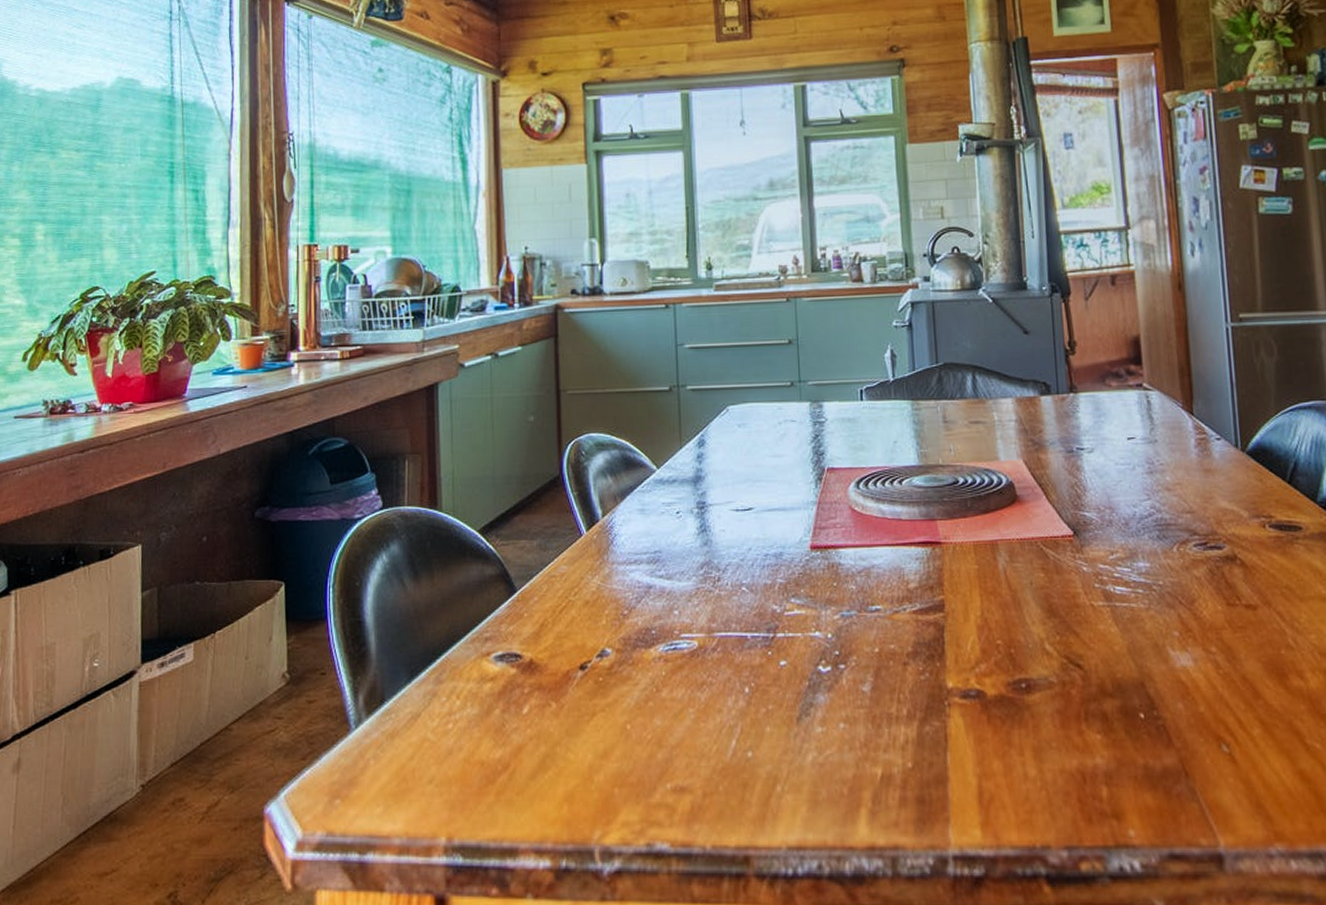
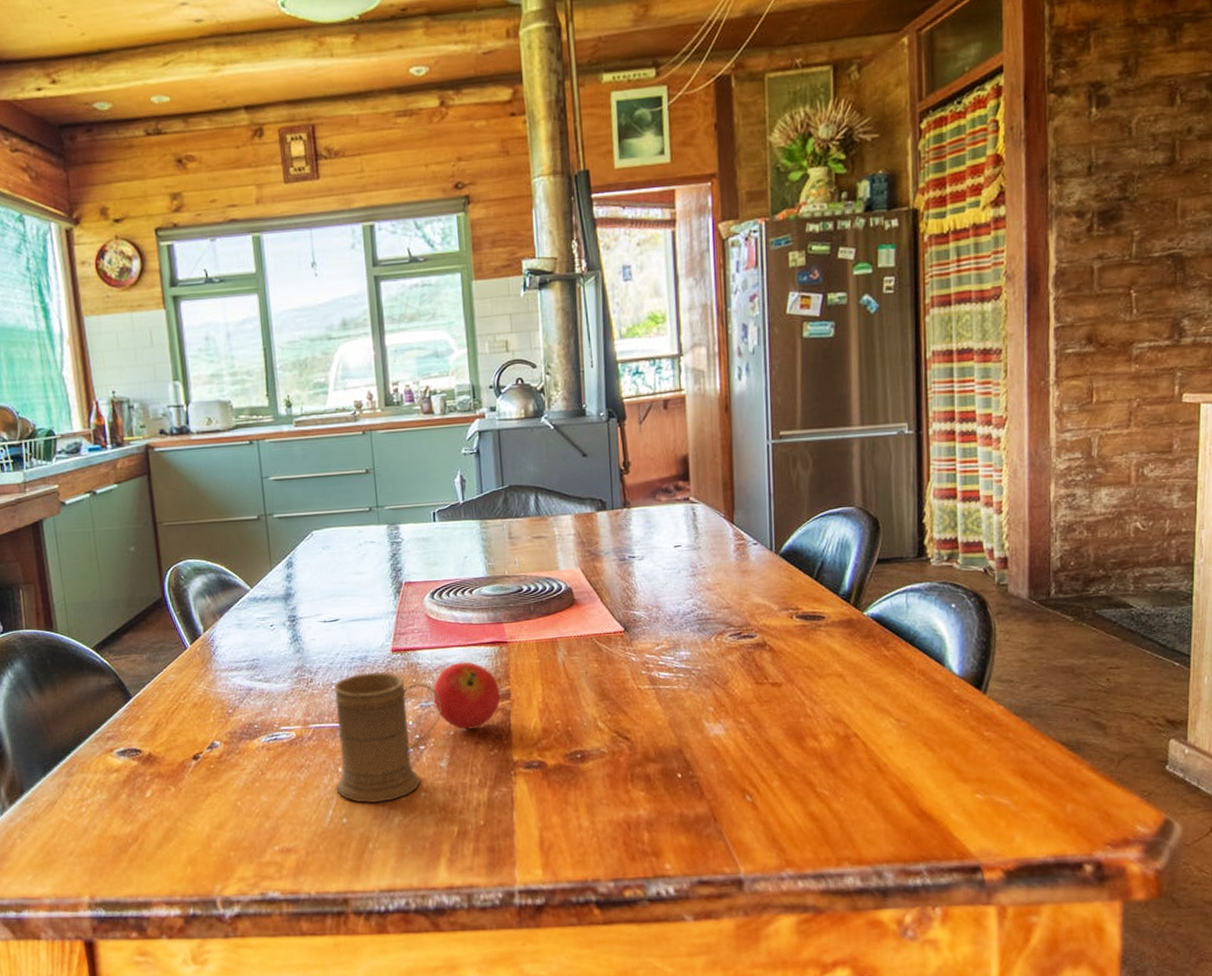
mug: none [741,572,865,734] -> present [333,671,441,804]
fruit: none [856,564,933,647] -> present [433,662,500,730]

